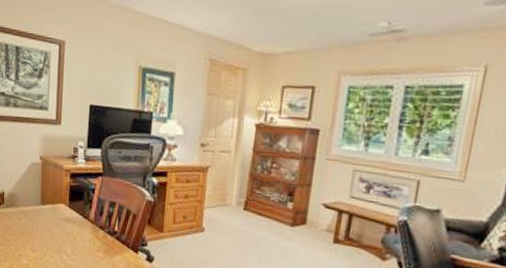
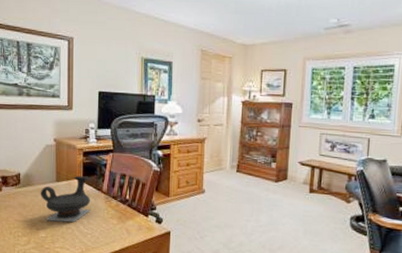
teapot: none [24,199,77,251] -> present [40,175,91,222]

